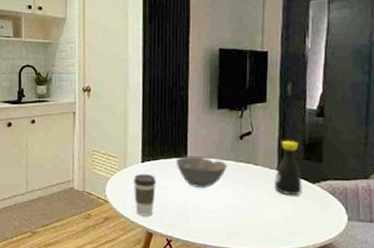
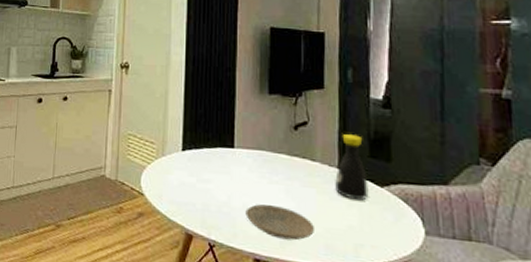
coffee cup: present [134,173,157,216] -> none [172,163,199,215]
bowl: present [175,156,227,189] -> none [220,146,280,186]
plate: none [198,203,257,232] -> present [245,204,316,241]

